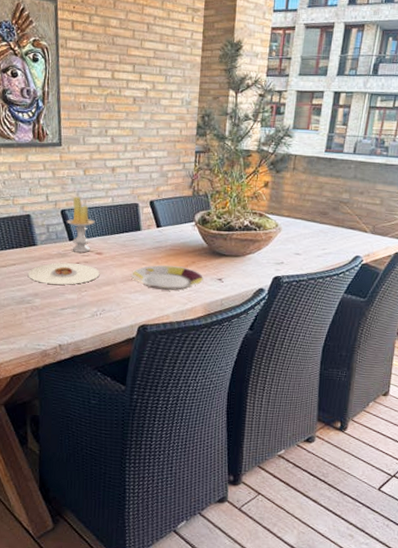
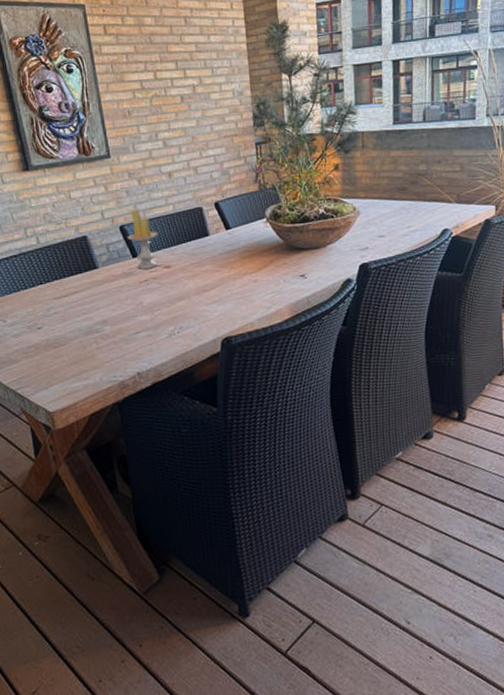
plate: present [27,263,100,285] -> none [92,281,172,308]
plate: present [131,265,203,290] -> none [206,268,284,297]

